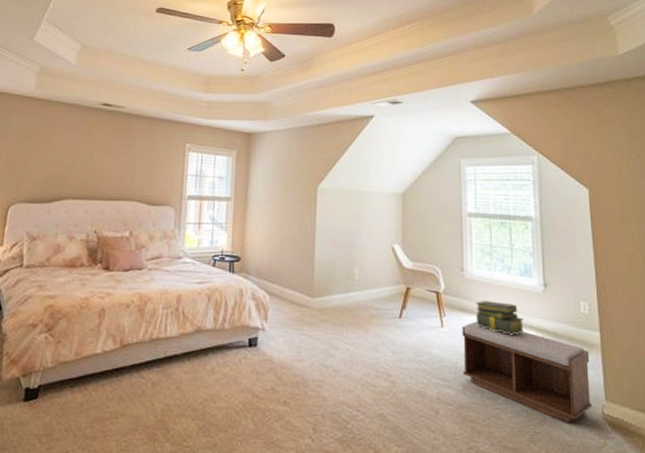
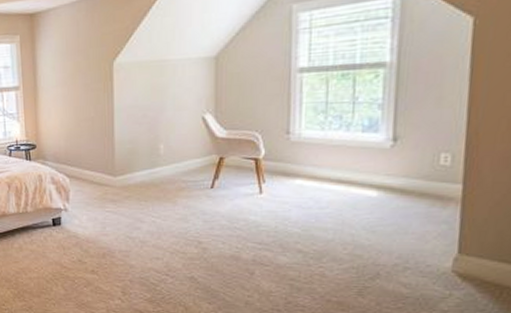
bench: present [462,321,592,423] -> none [283,185,445,277]
stack of books: present [475,300,525,335] -> none [301,162,363,195]

